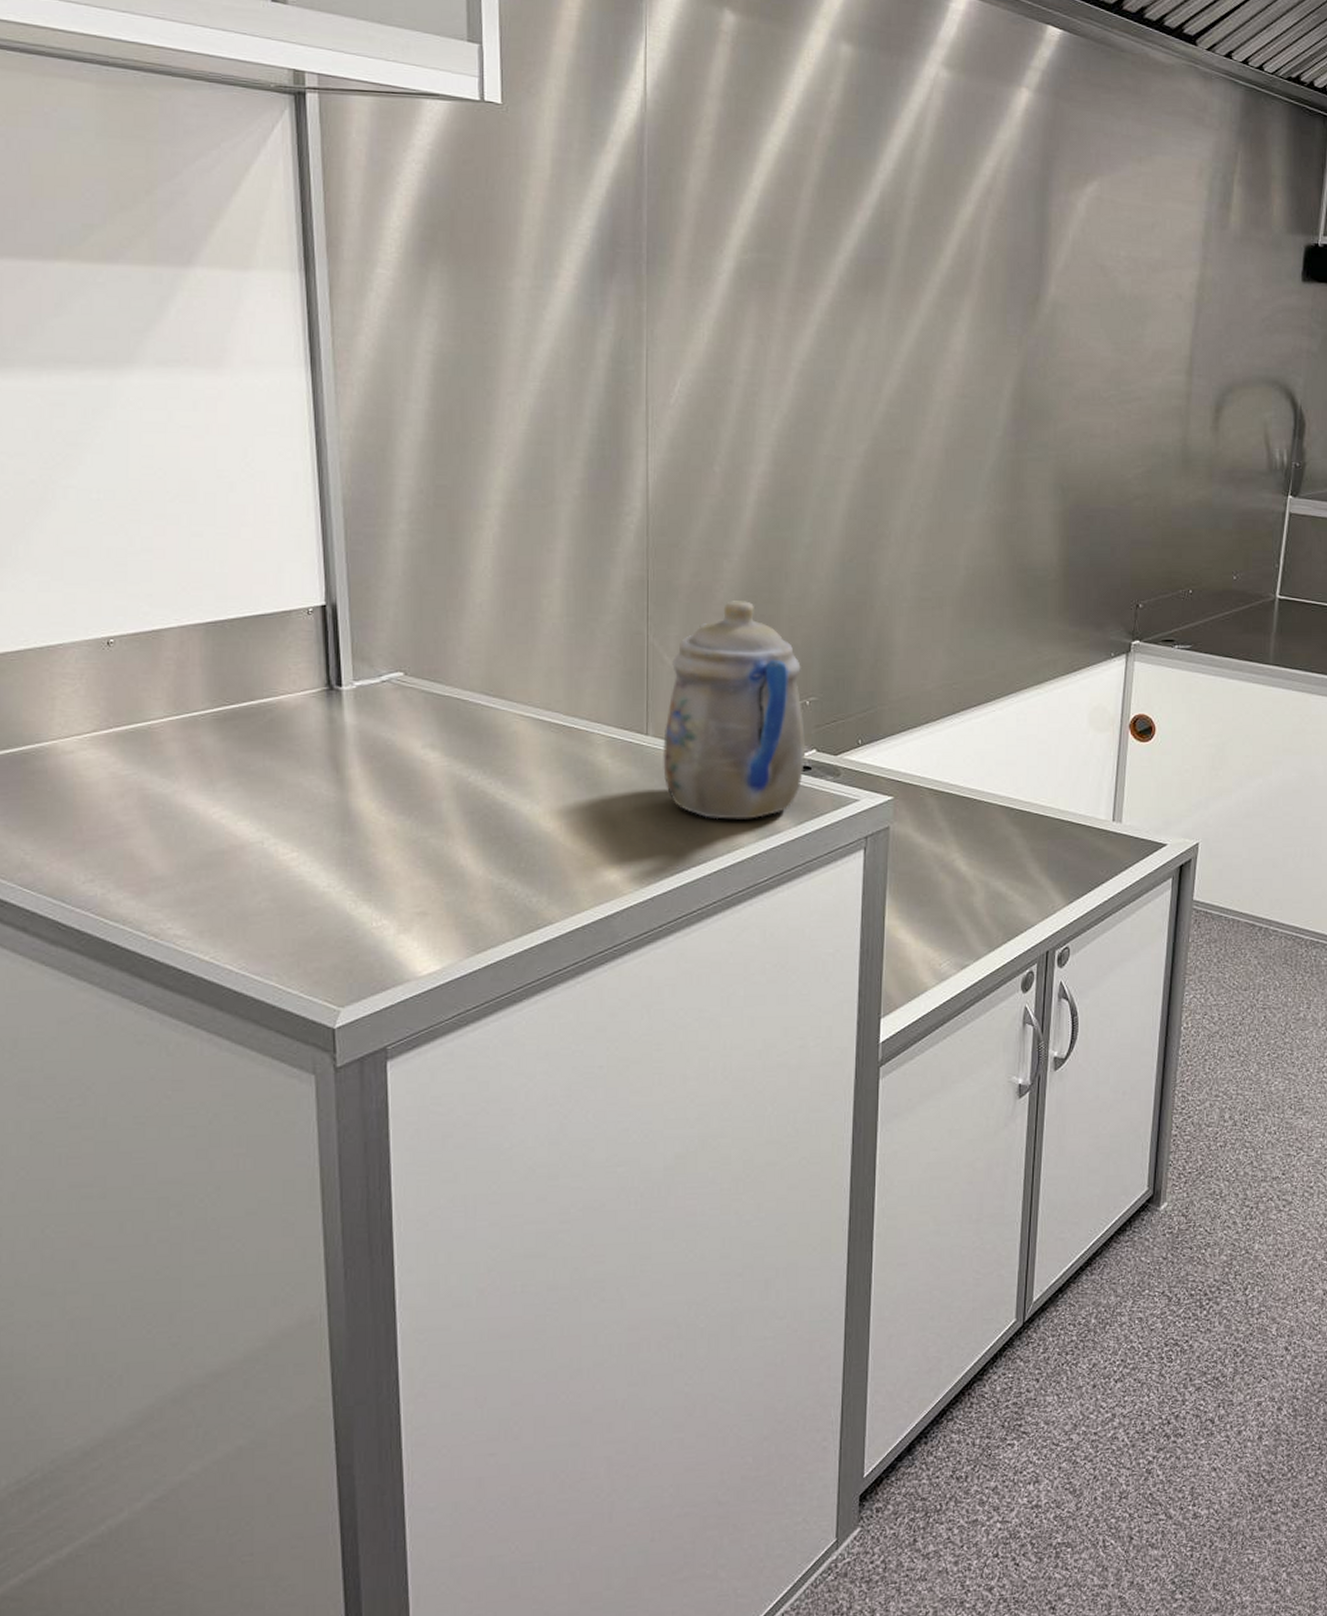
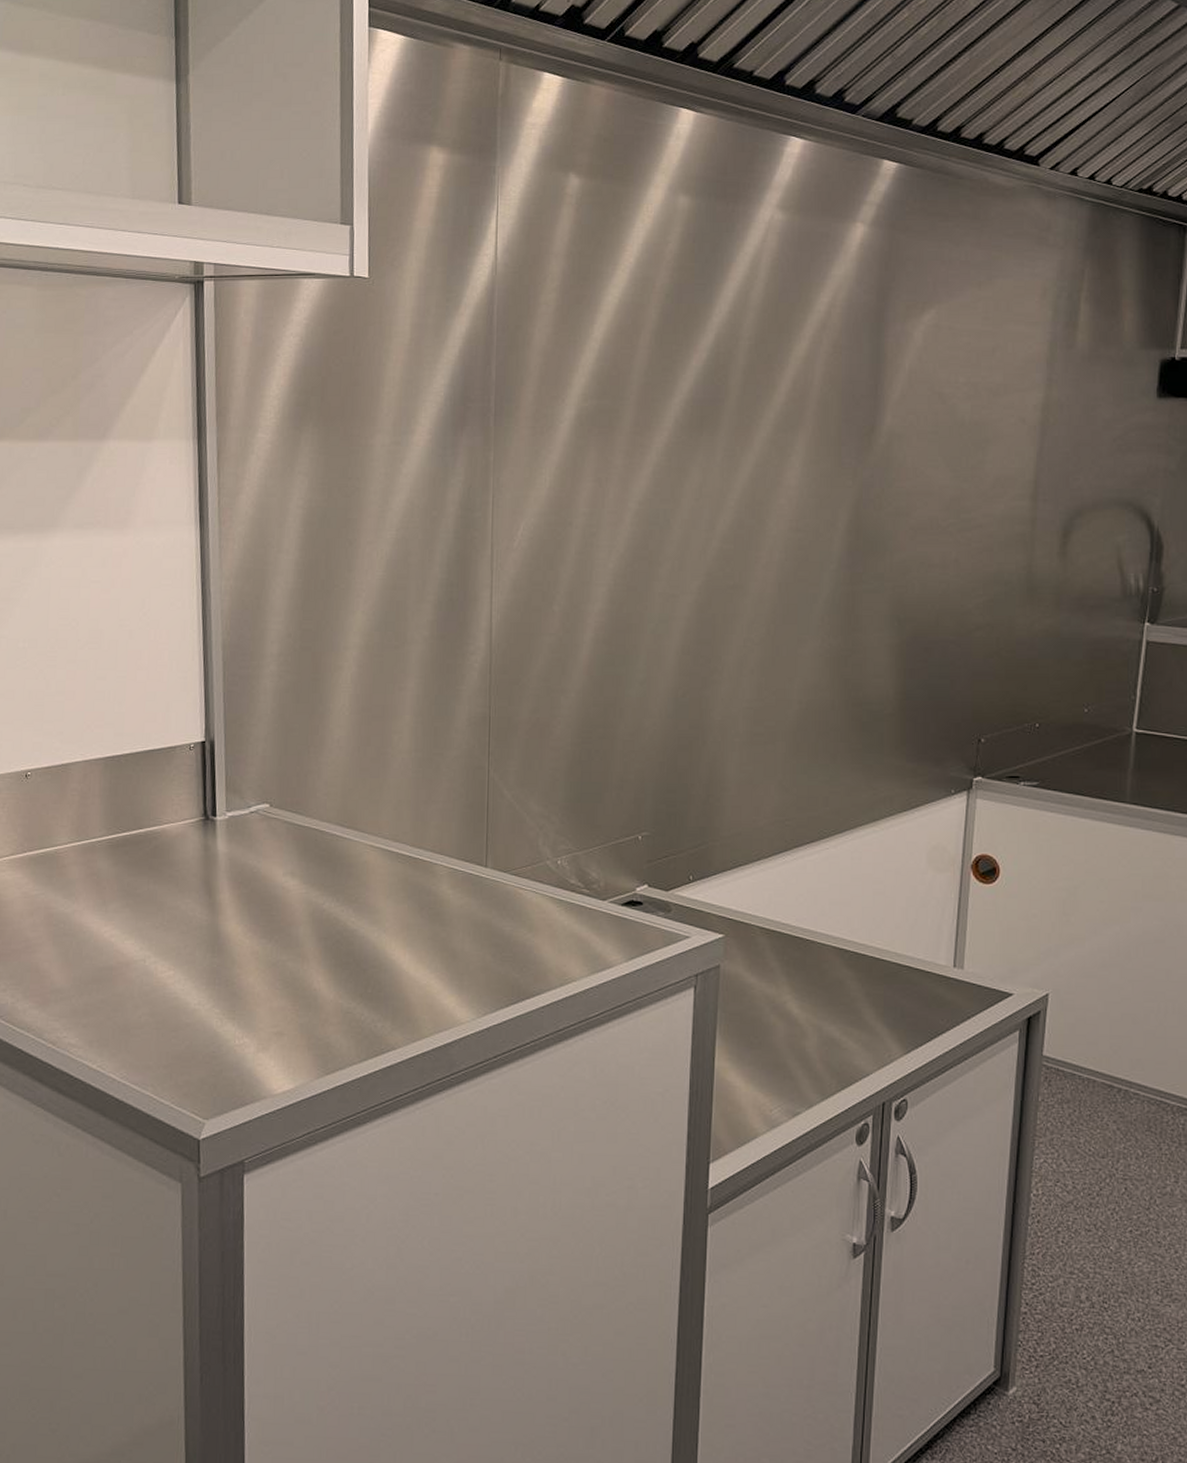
teapot: present [663,601,805,820] -> none [501,736,637,953]

